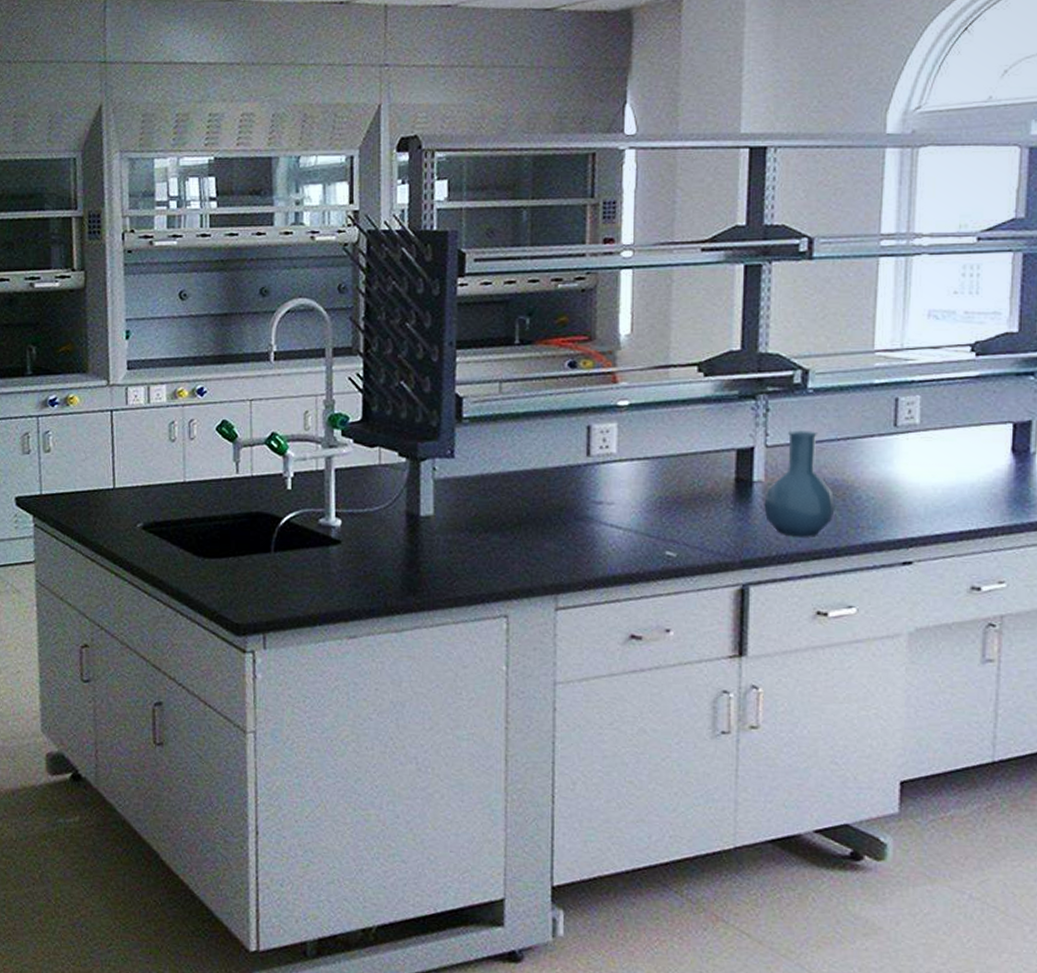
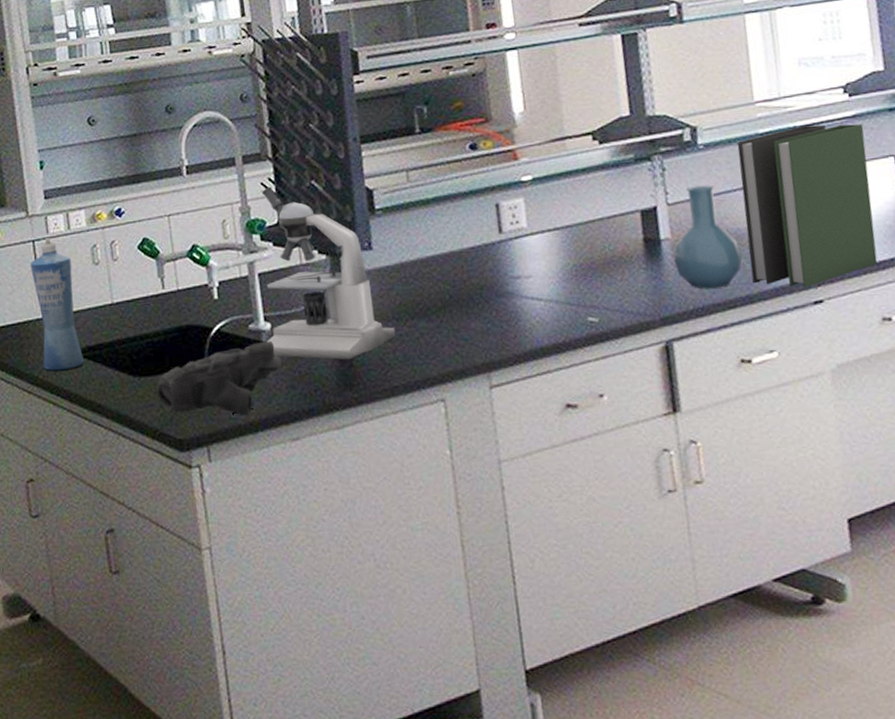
squeeze bottle: none [106,409,150,543] -> present [30,238,84,372]
glove: none [219,537,348,608] -> present [156,341,281,416]
microscope: none [335,382,467,566] -> present [261,186,396,360]
binder: none [842,380,986,547] -> present [737,123,878,288]

